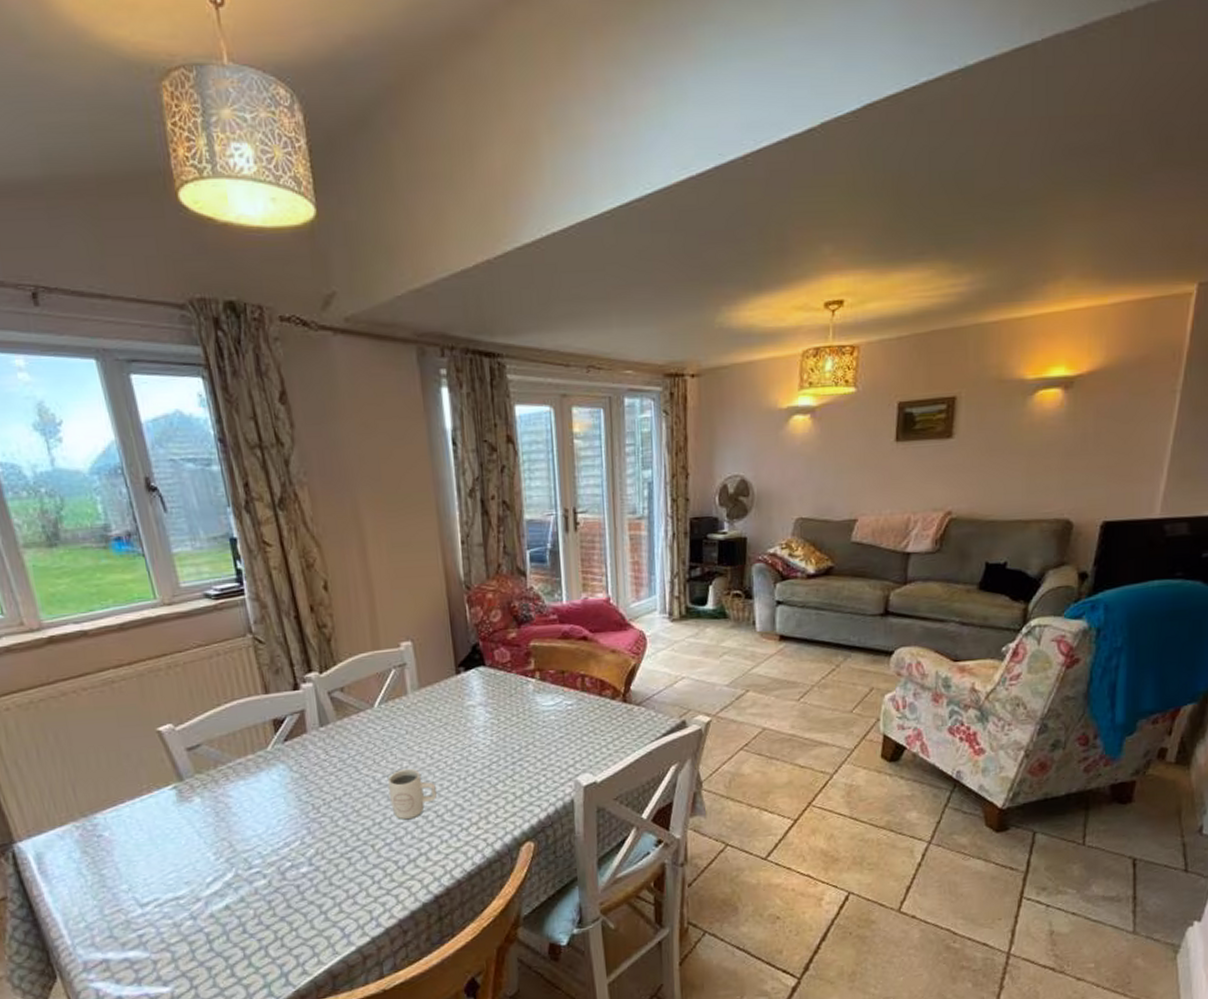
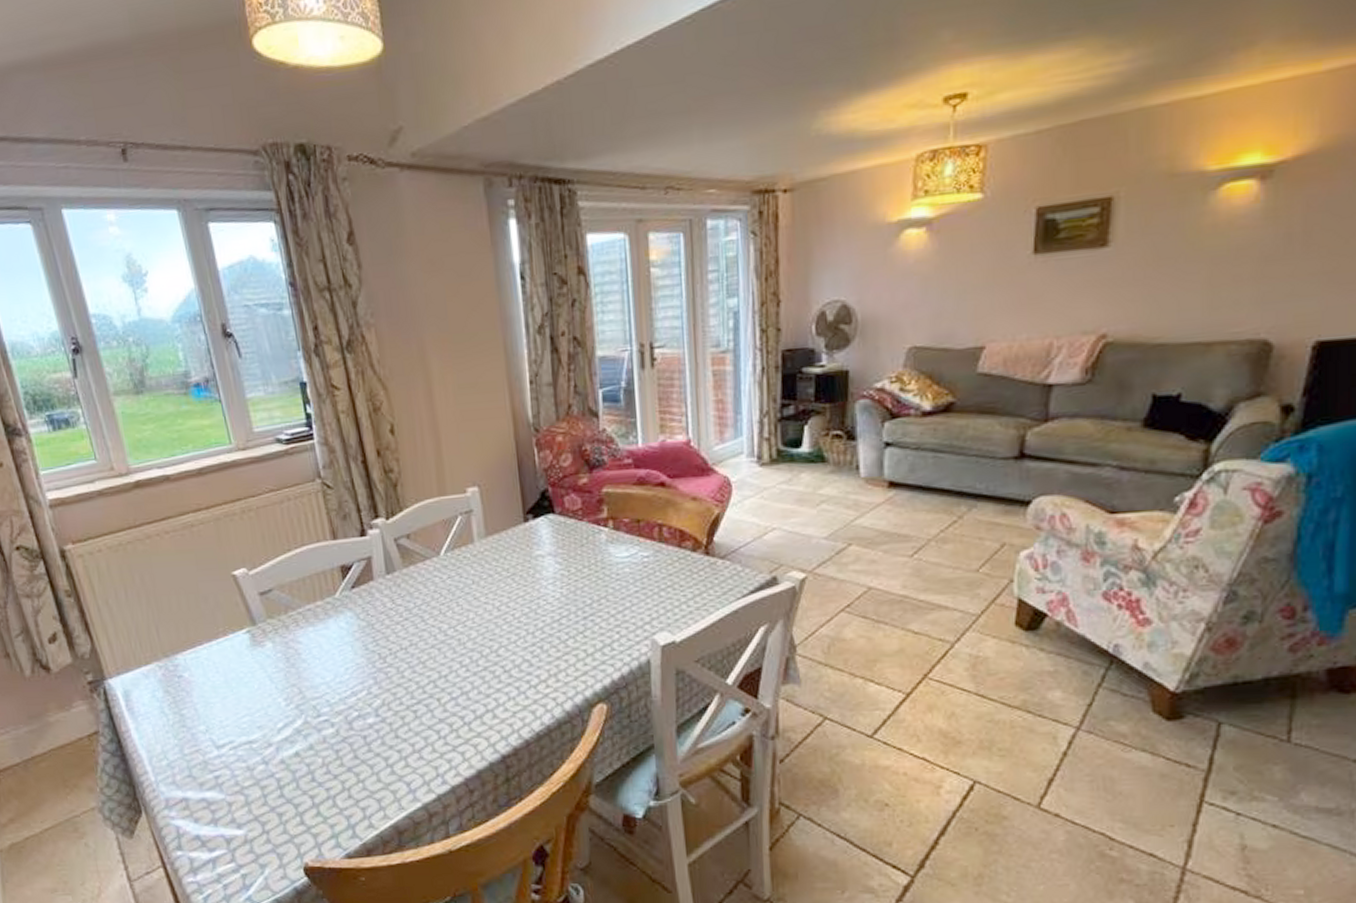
mug: present [387,768,437,820] -> none [453,620,504,674]

